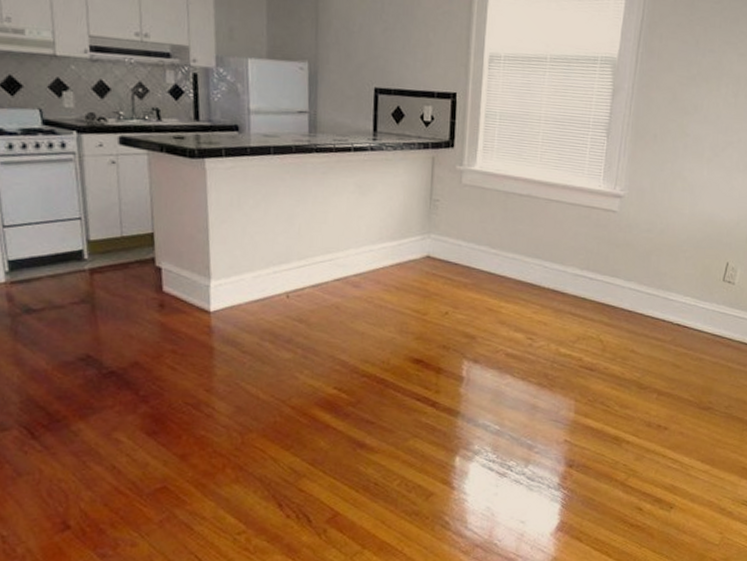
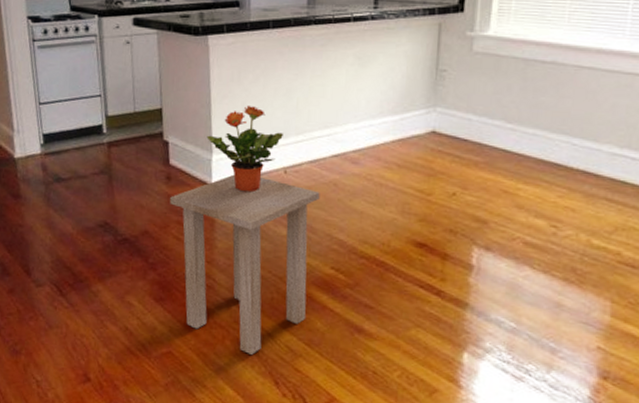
side table: none [163,300,323,480] -> present [170,174,320,355]
potted plant: none [204,231,285,318] -> present [207,106,283,193]

